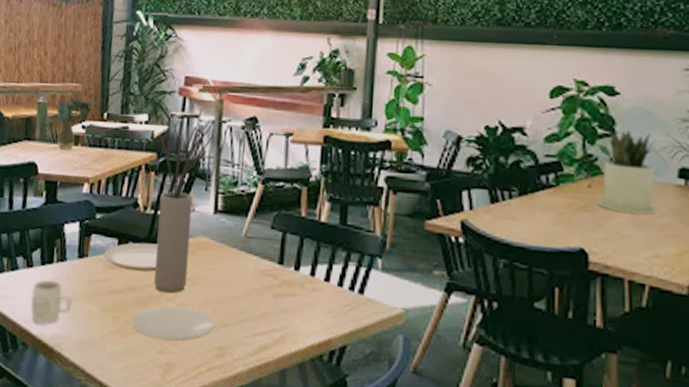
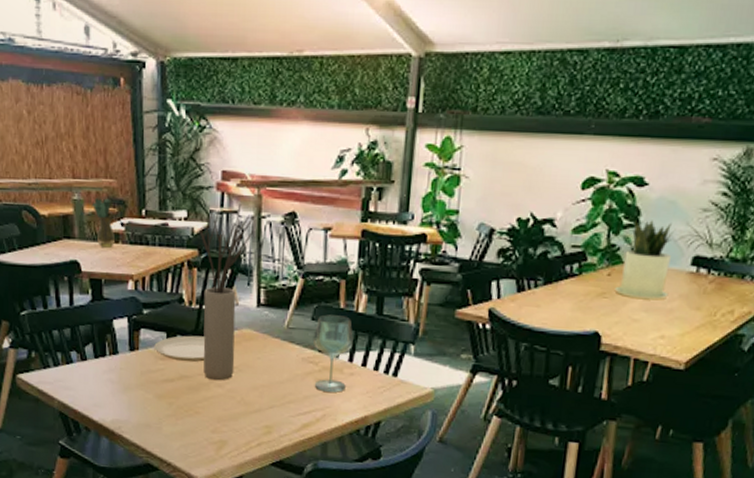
mug: present [30,279,73,325] -> none [89,371,128,412]
plate: present [130,305,215,342] -> none [184,391,262,422]
wine glass: none [271,223,316,310] -> present [312,314,353,392]

